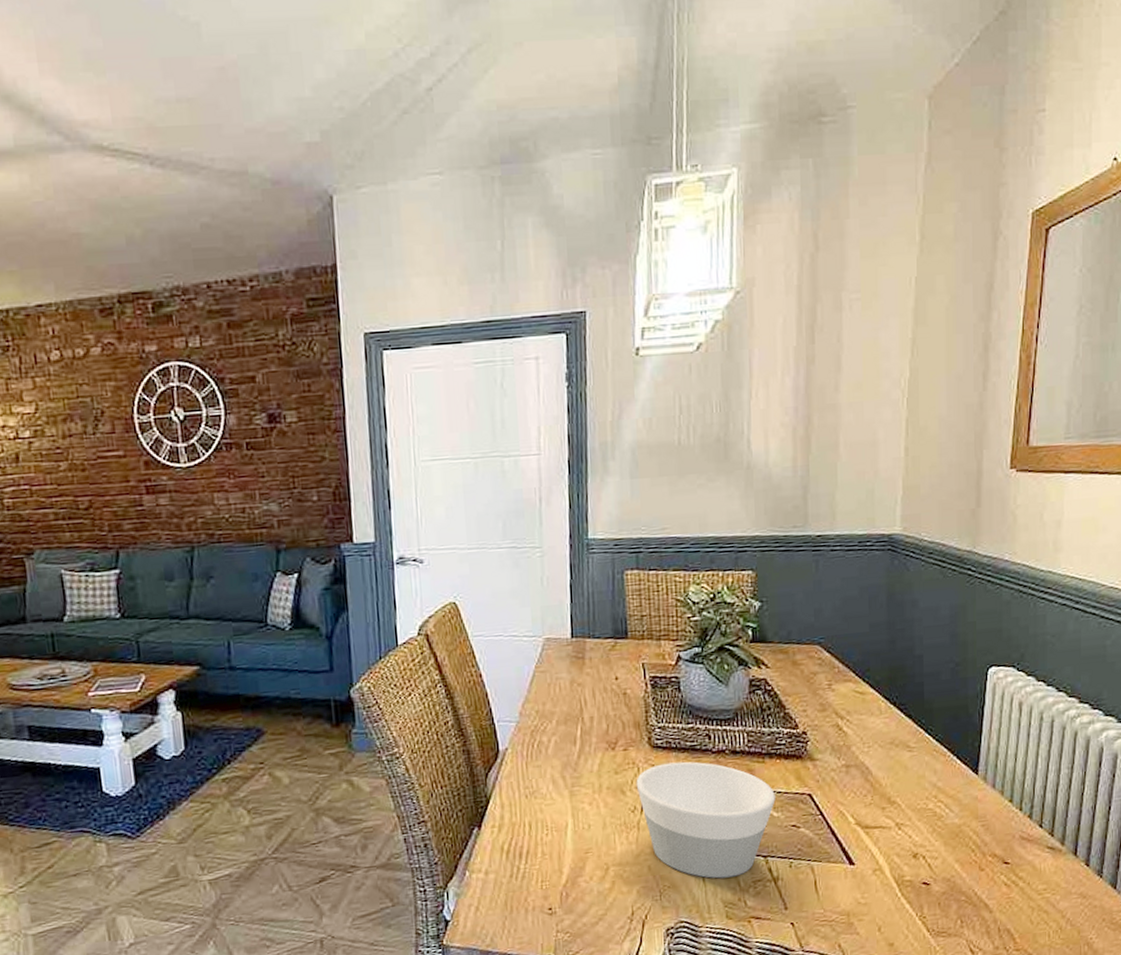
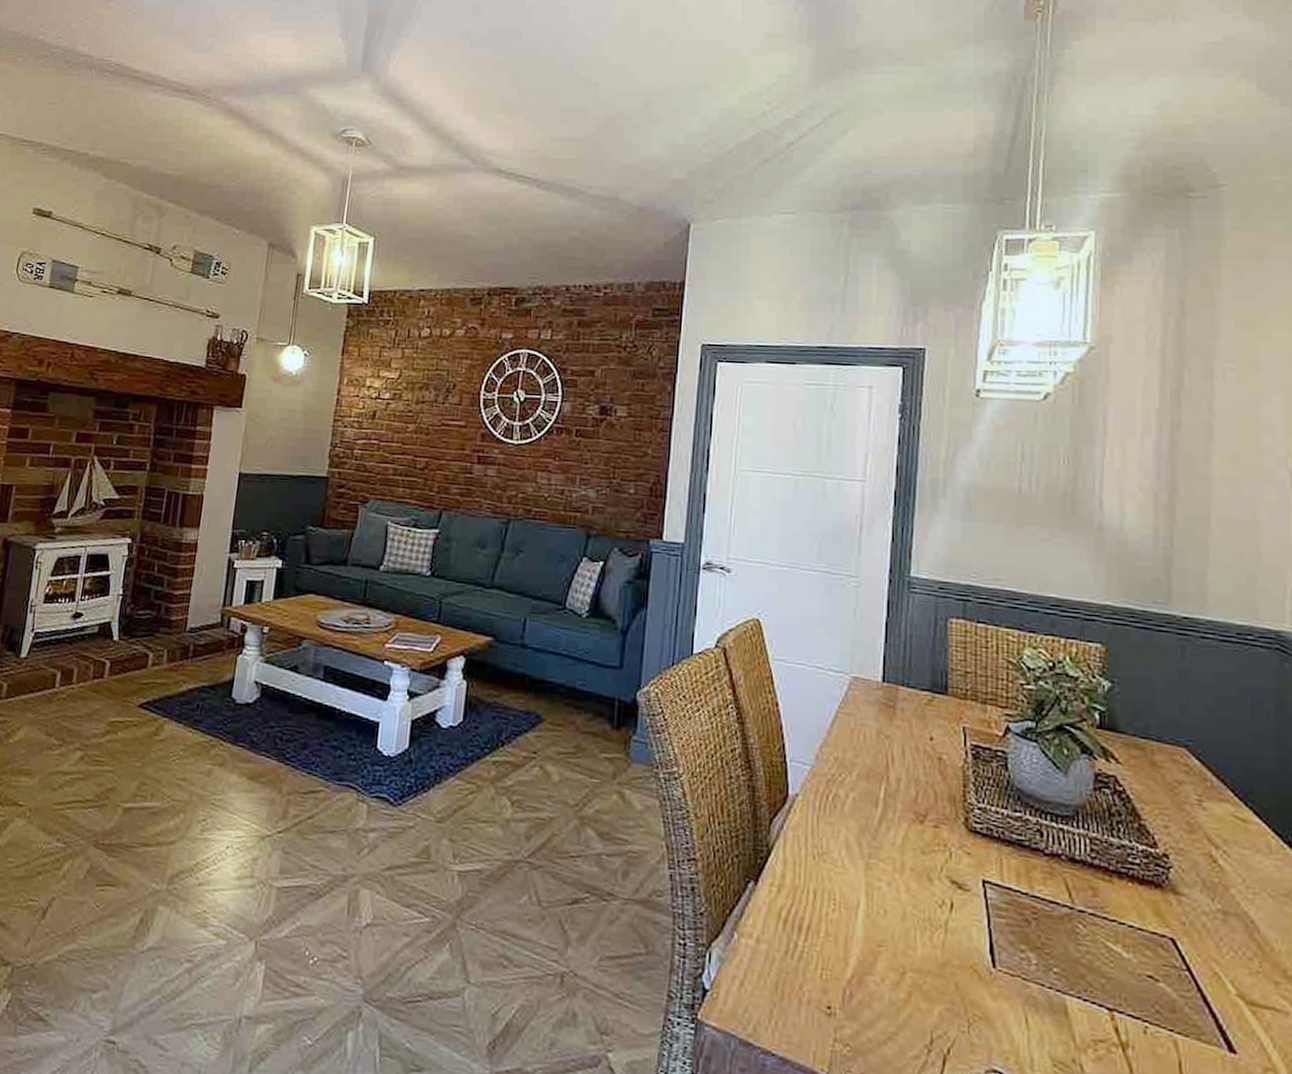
bowl: present [636,761,776,879] -> none [946,854,1126,1027]

